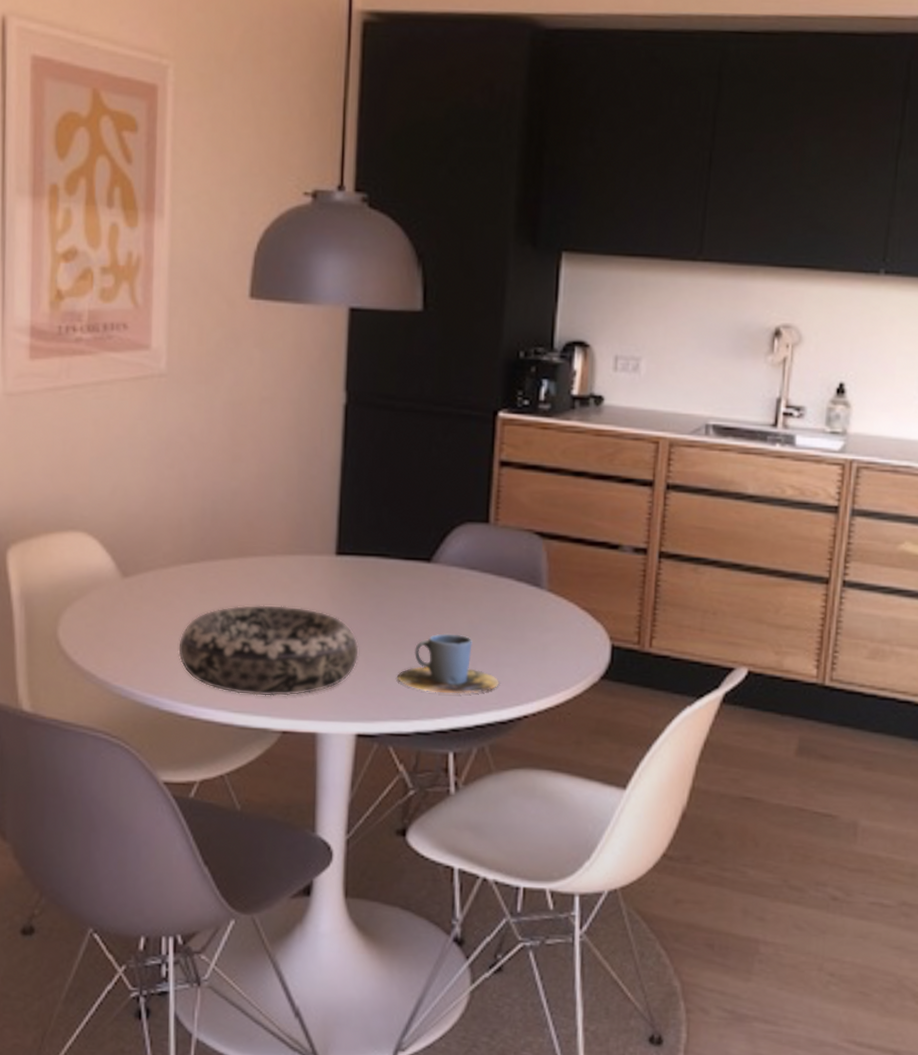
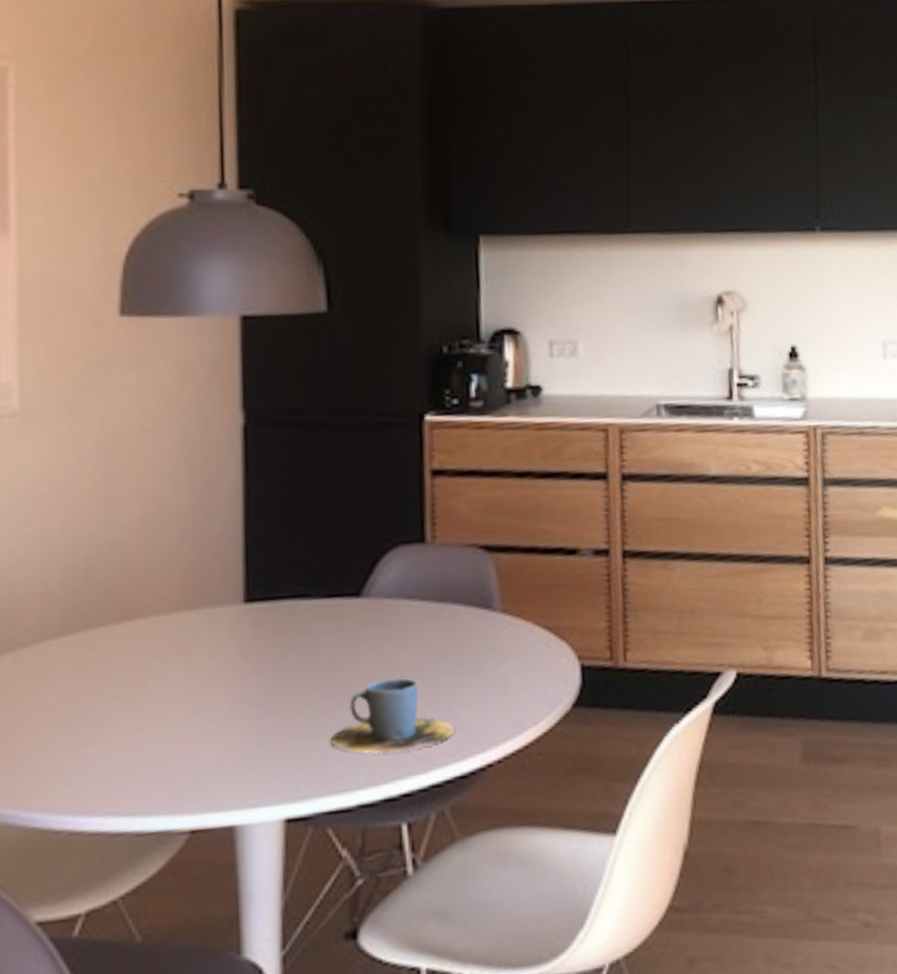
decorative bowl: present [178,605,359,697] -> none [49,672,281,792]

